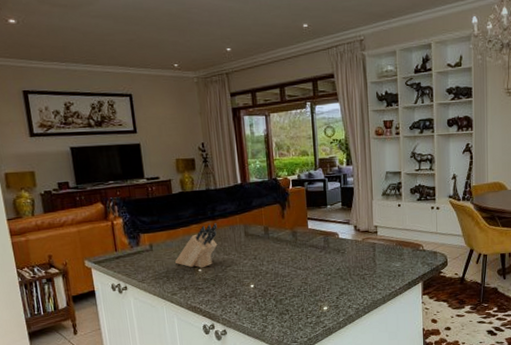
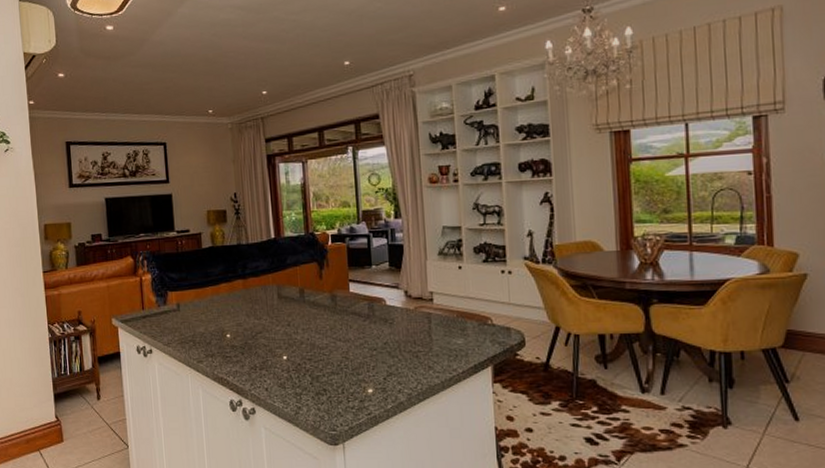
knife block: present [175,223,218,268] -> none [203,282,248,334]

